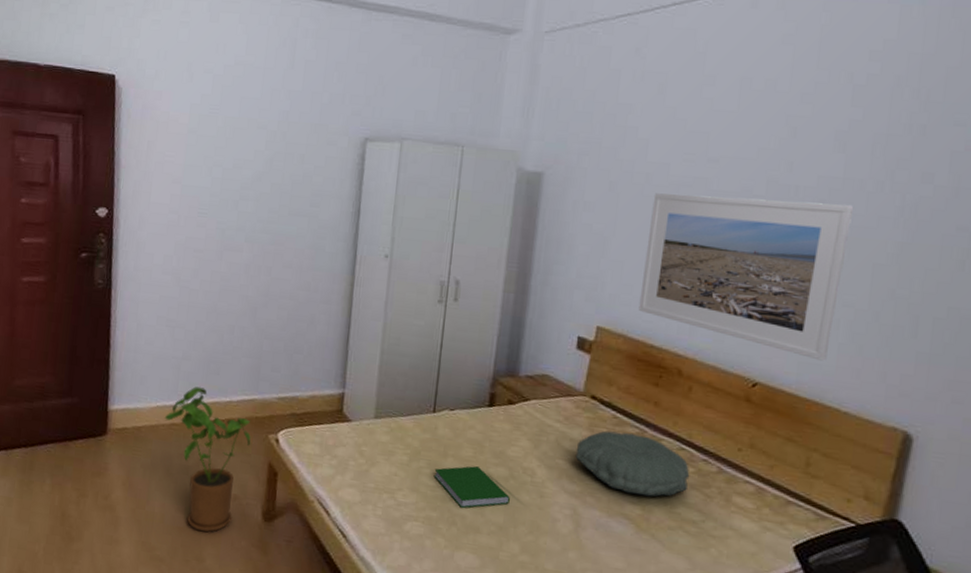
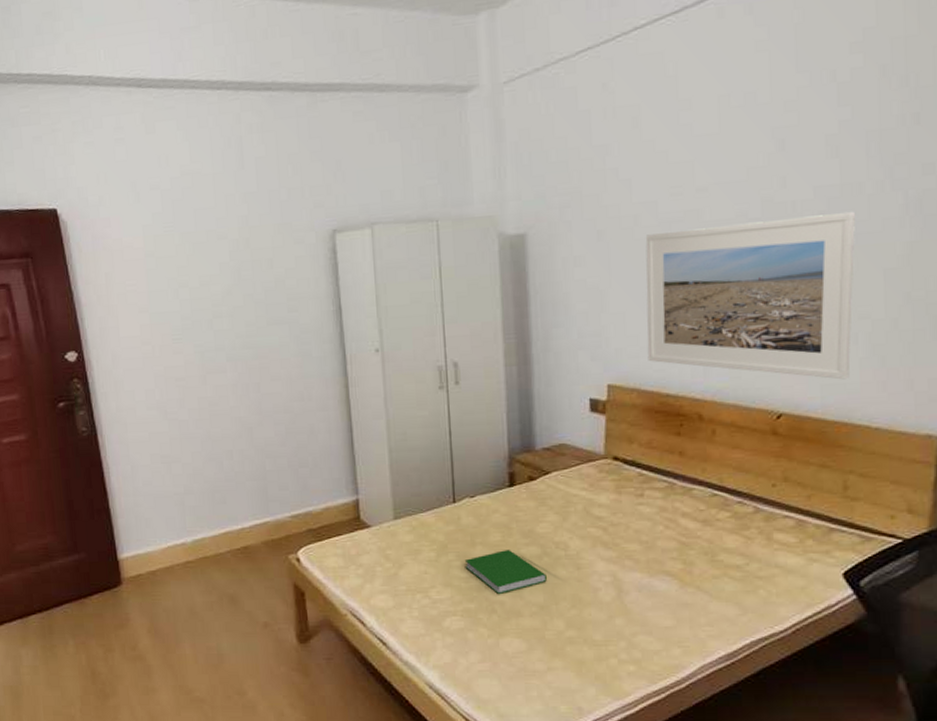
house plant: present [164,386,251,533] -> none [177,518,272,665]
pillow: present [575,430,690,497] -> none [606,487,727,550]

